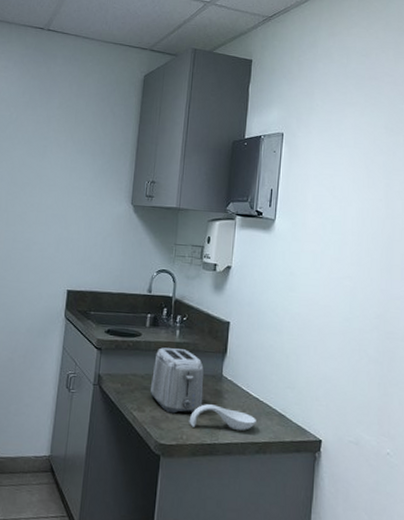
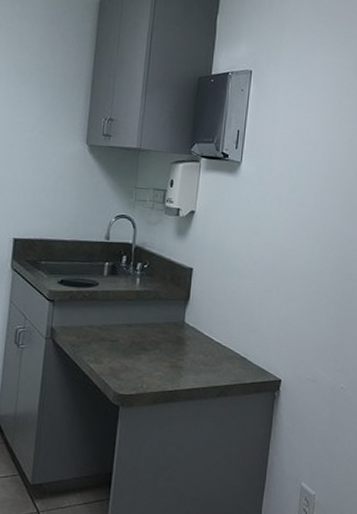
toaster: present [151,347,204,414] -> none [109,297,165,363]
spoon rest: present [189,404,256,431] -> none [149,352,218,377]

